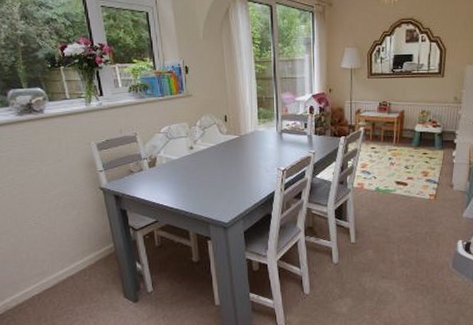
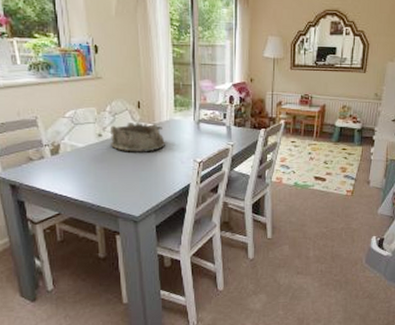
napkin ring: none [200,134,251,163] -> present [109,121,165,152]

